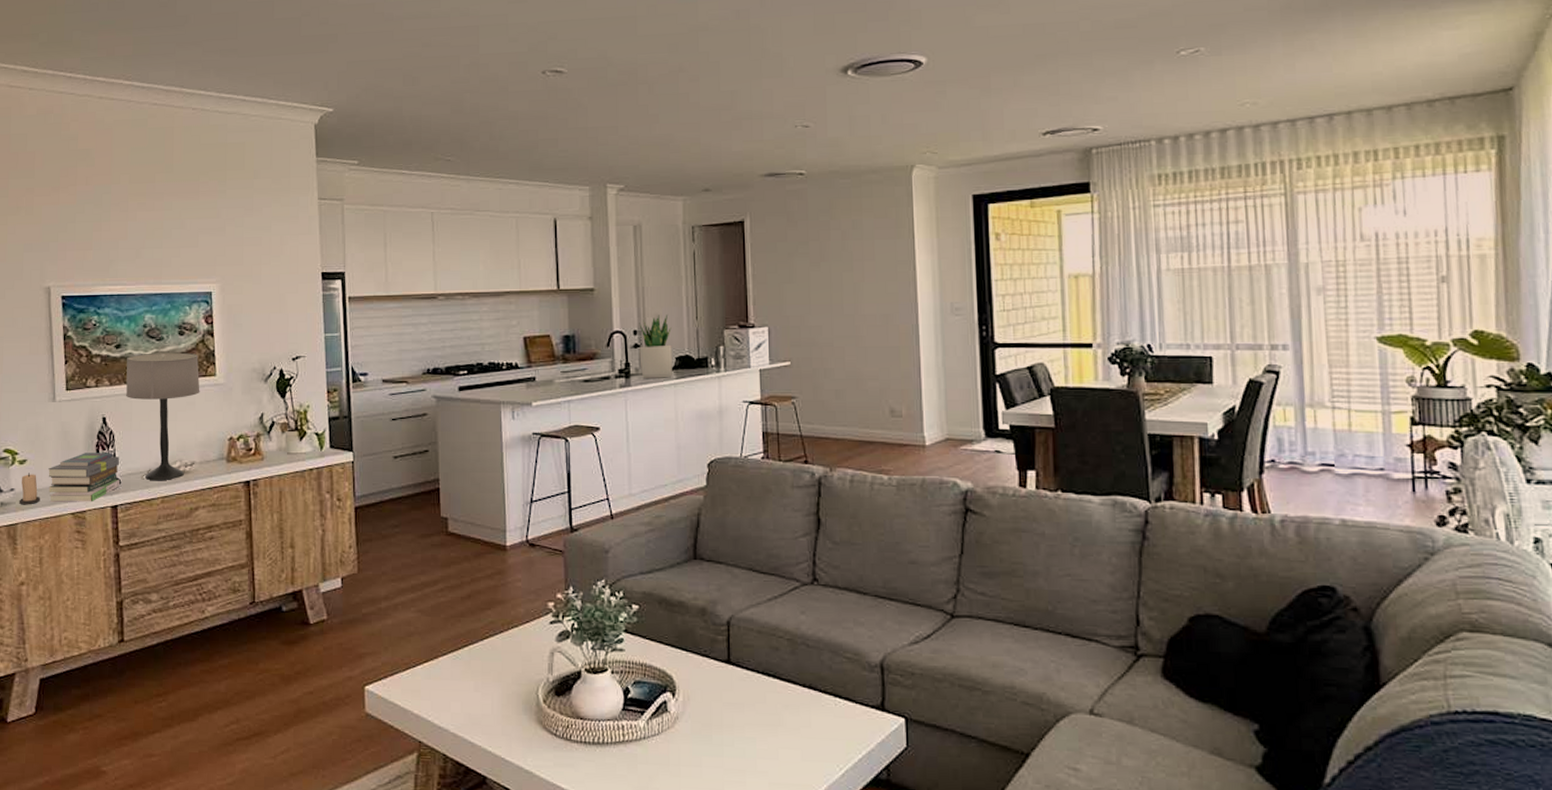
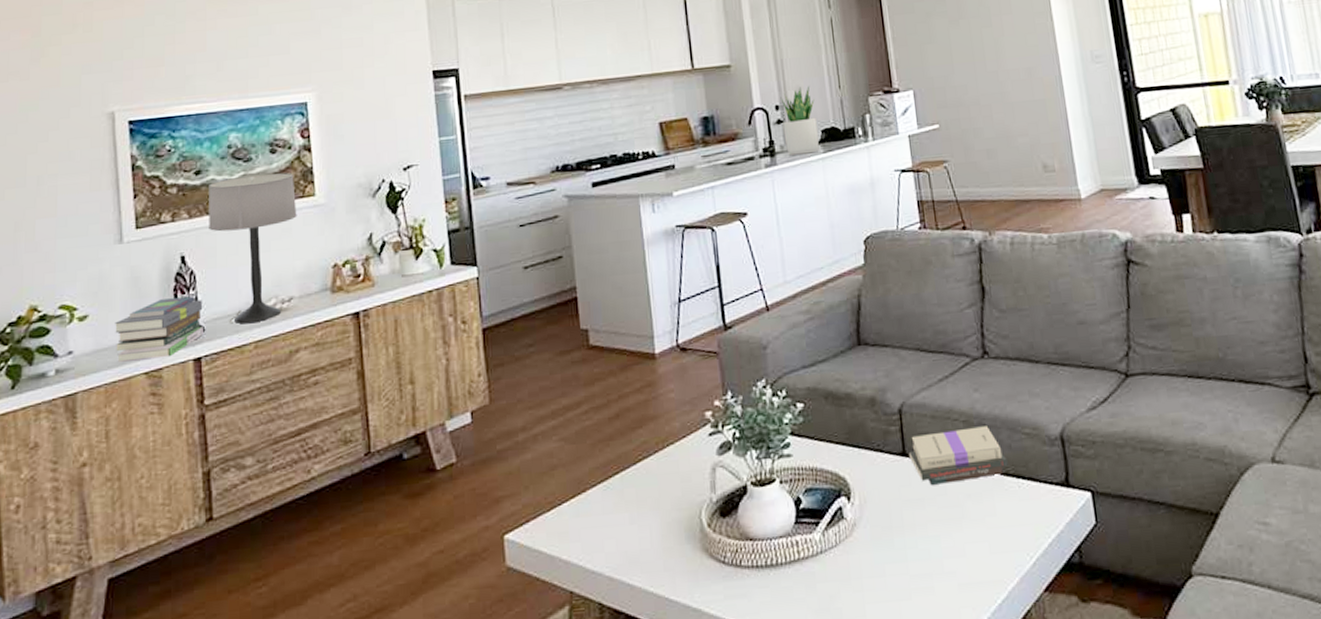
candle: present [19,473,41,505] -> none [79,330,106,370]
books: none [733,645,827,693] -> present [908,426,1008,485]

